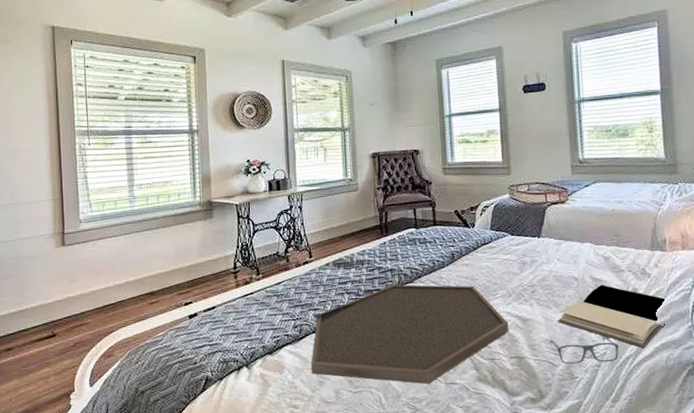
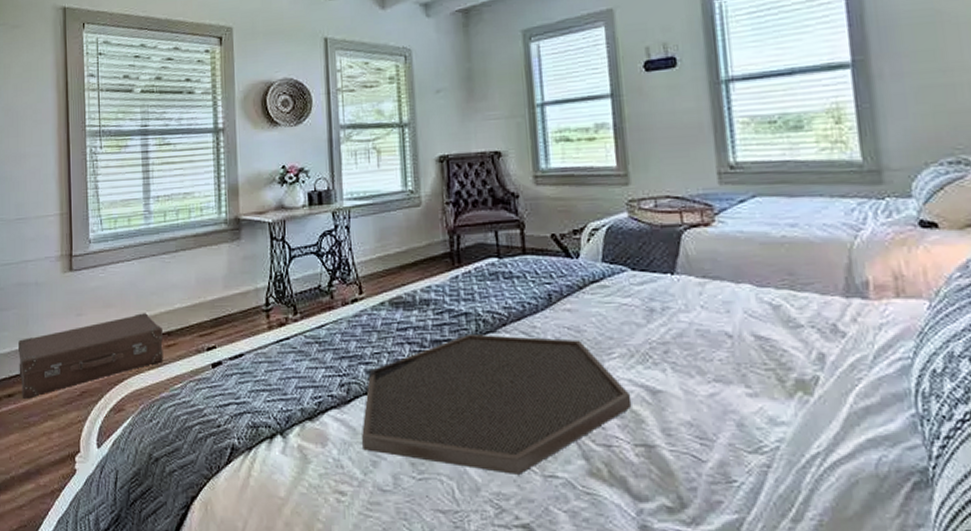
suitcase: none [16,278,147,352] -> present [18,313,163,399]
eyeglasses: present [550,336,619,365] -> none [692,422,800,462]
book: present [558,284,665,349] -> none [704,345,872,444]

